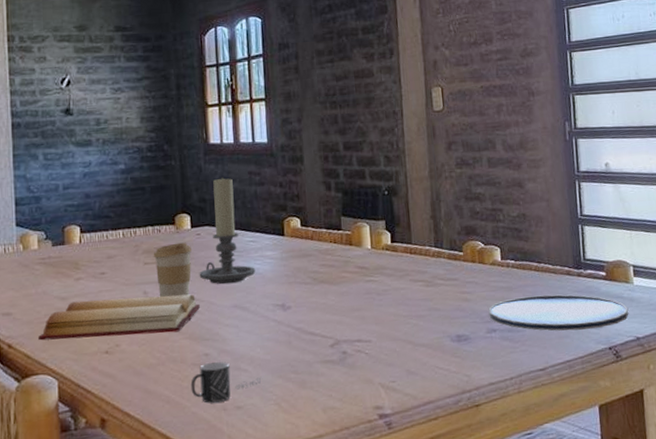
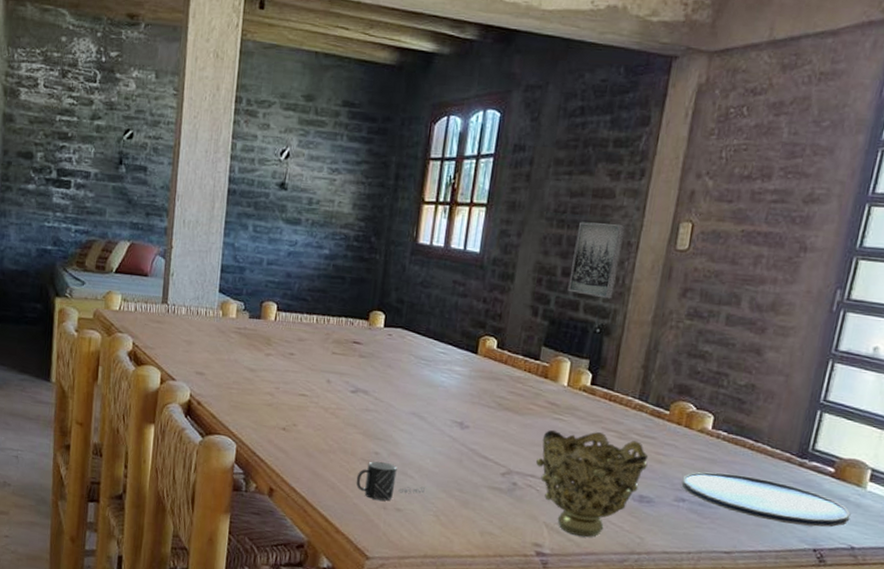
bible: present [38,294,200,341] -> none [225,375,379,426]
coffee cup: present [153,242,192,298] -> none [341,339,381,393]
candle holder: present [199,178,256,284] -> none [383,281,441,391]
wall art: none [349,97,392,164] -> present [567,221,626,299]
decorative bowl: none [358,285,457,389] -> present [535,429,649,537]

